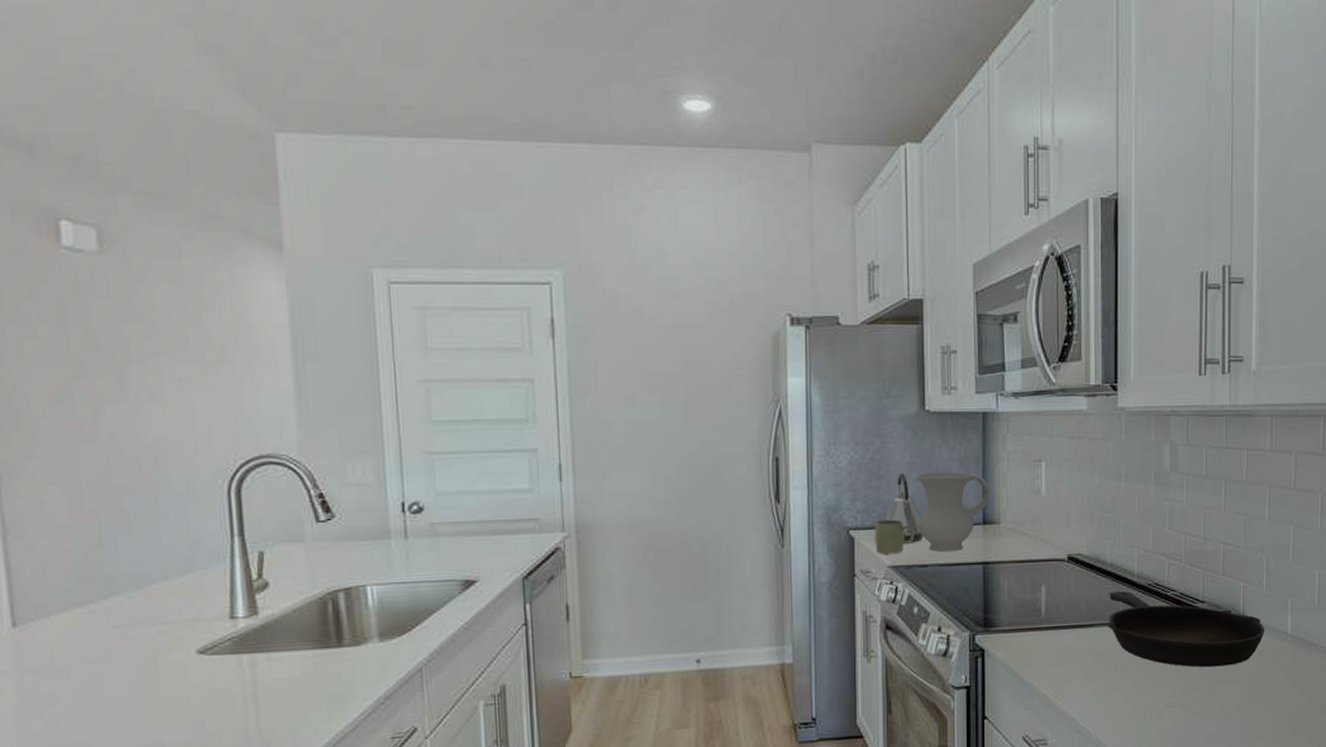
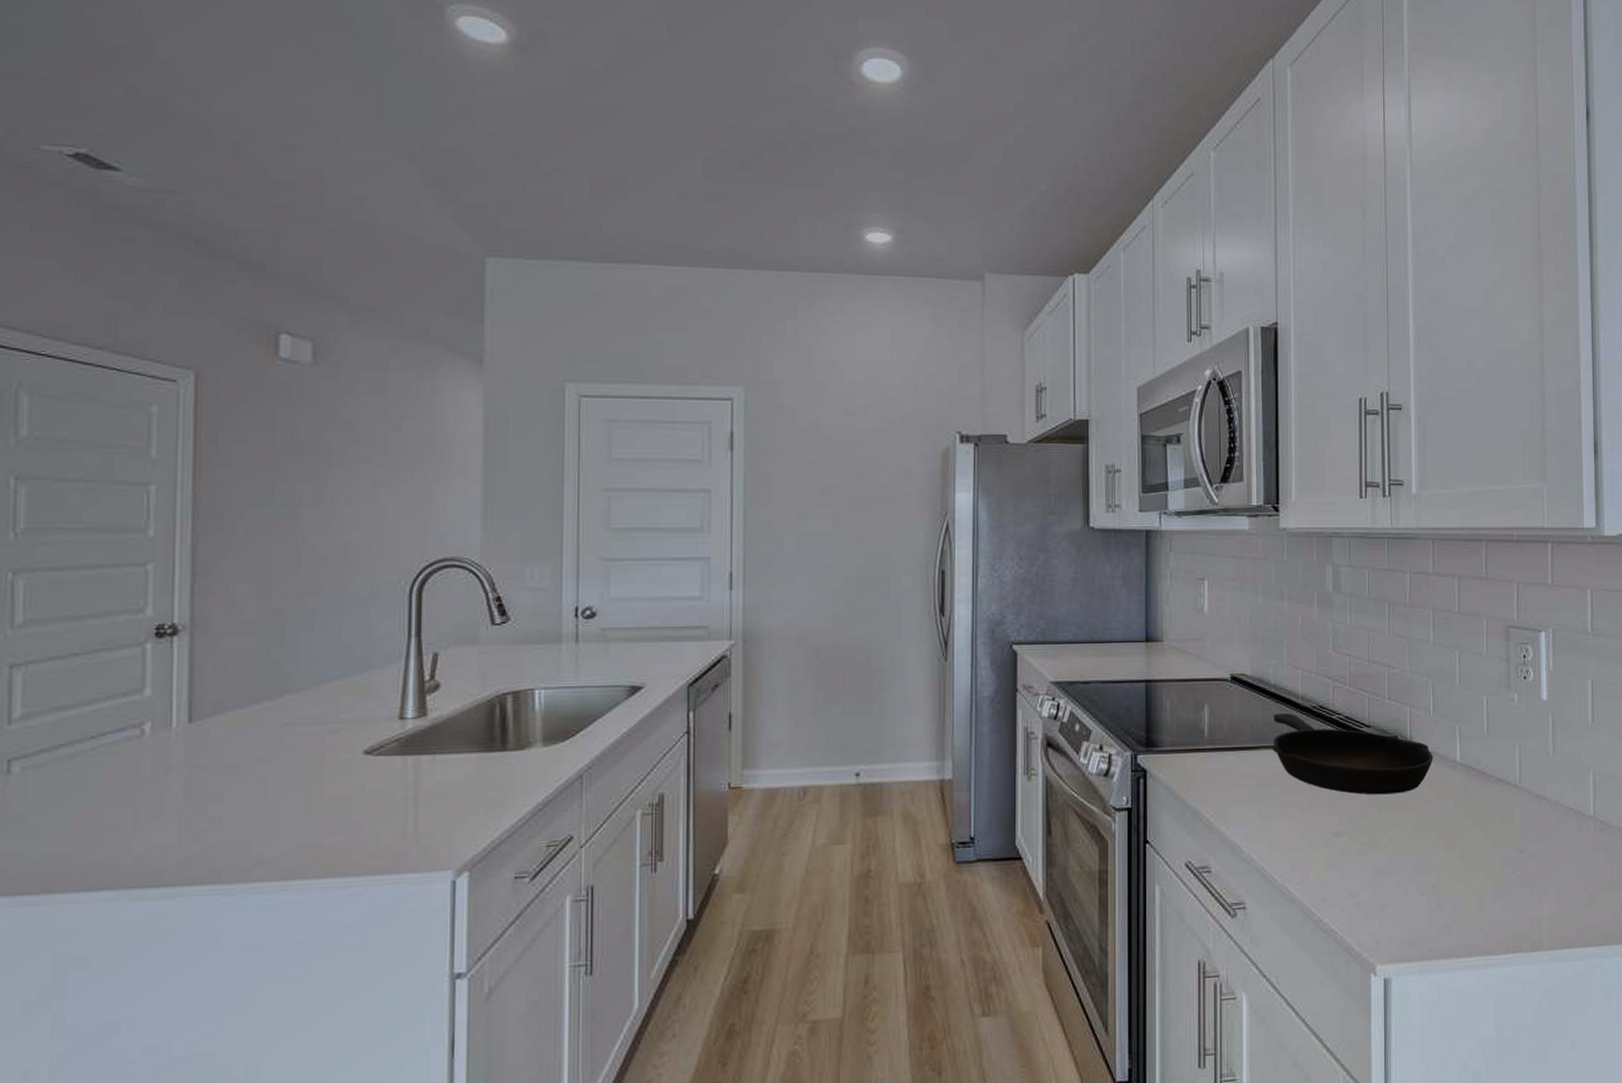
mug: present [875,519,914,554] -> none [1038,635,1077,670]
kettle: present [884,473,924,543] -> none [1047,589,1087,659]
ceramic jug: present [916,471,990,553] -> none [1080,588,1153,670]

